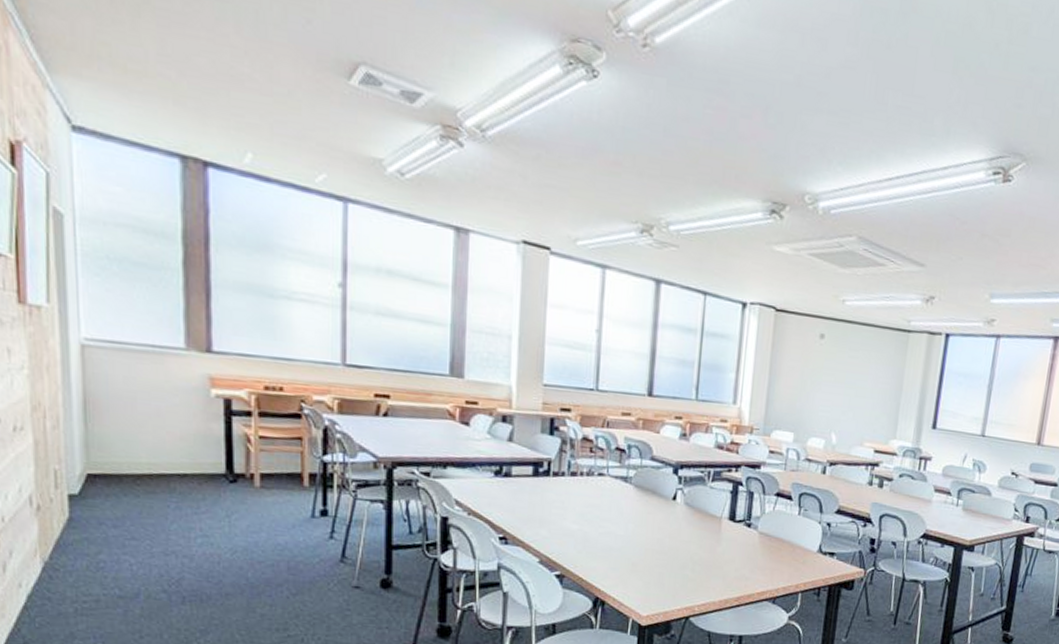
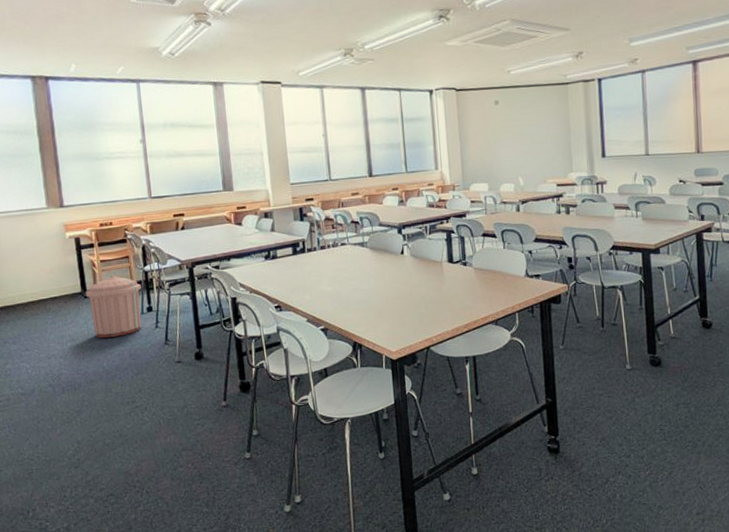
trash can: none [231,458,315,542] -> present [85,275,142,338]

